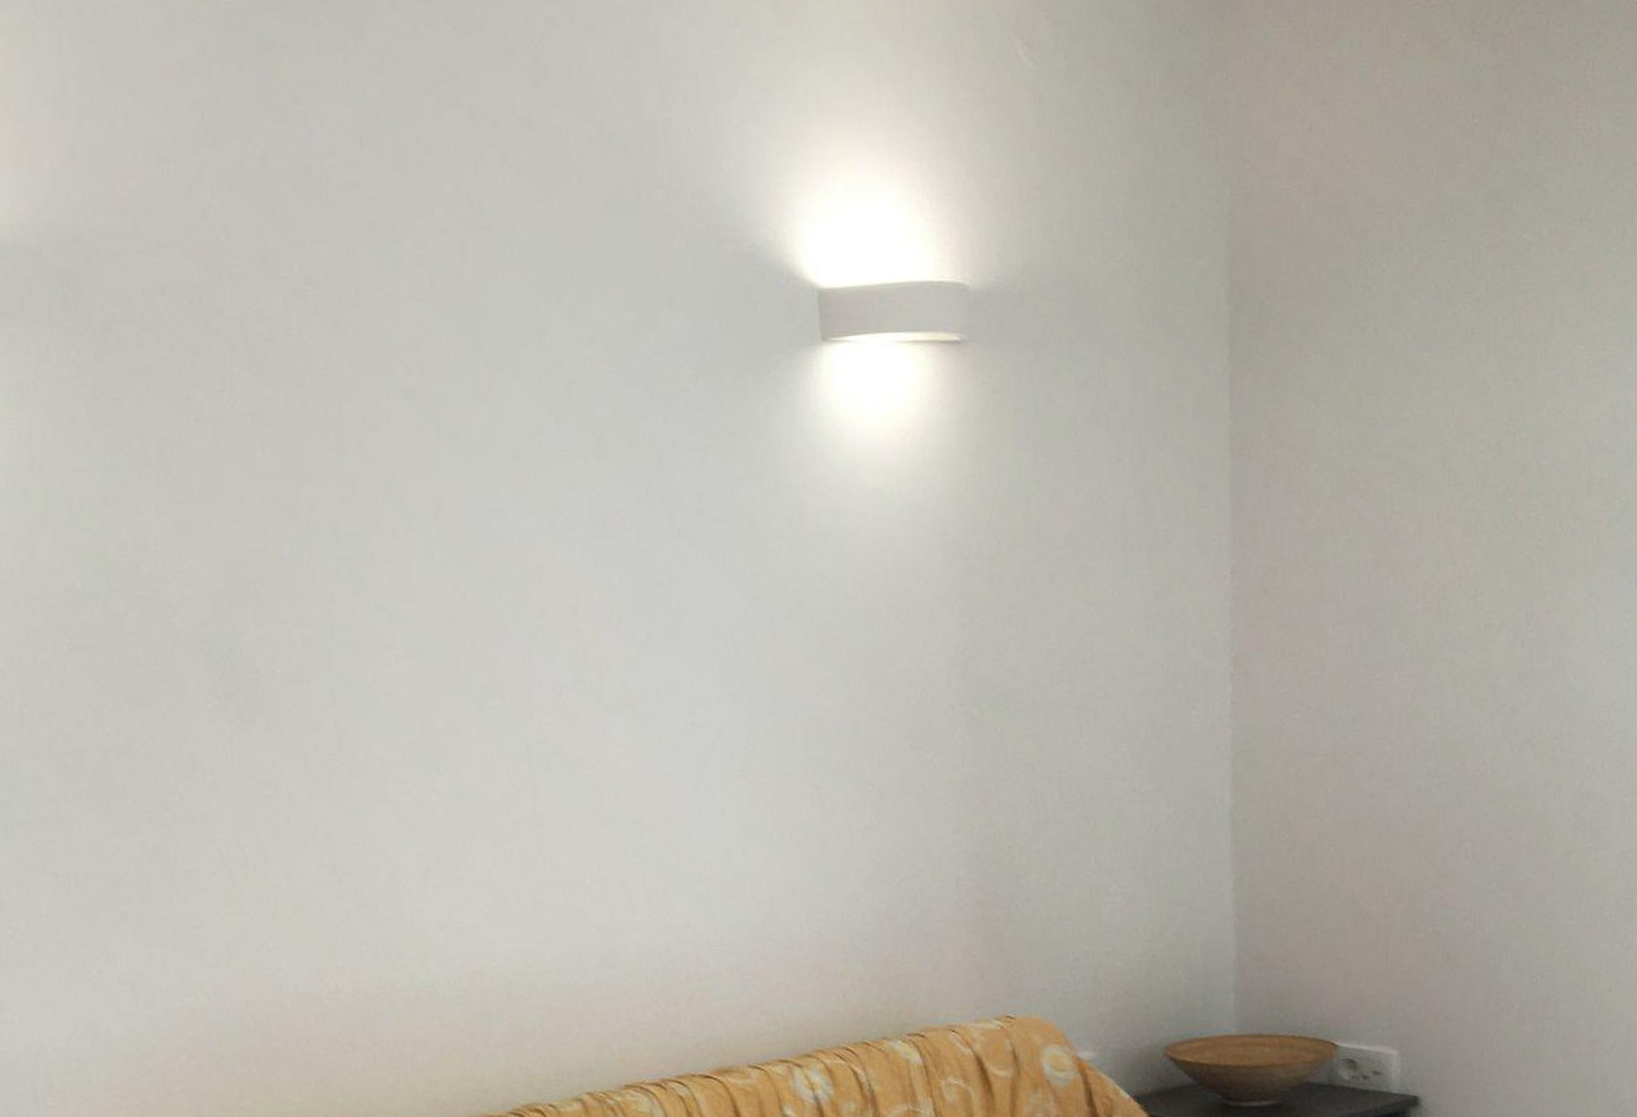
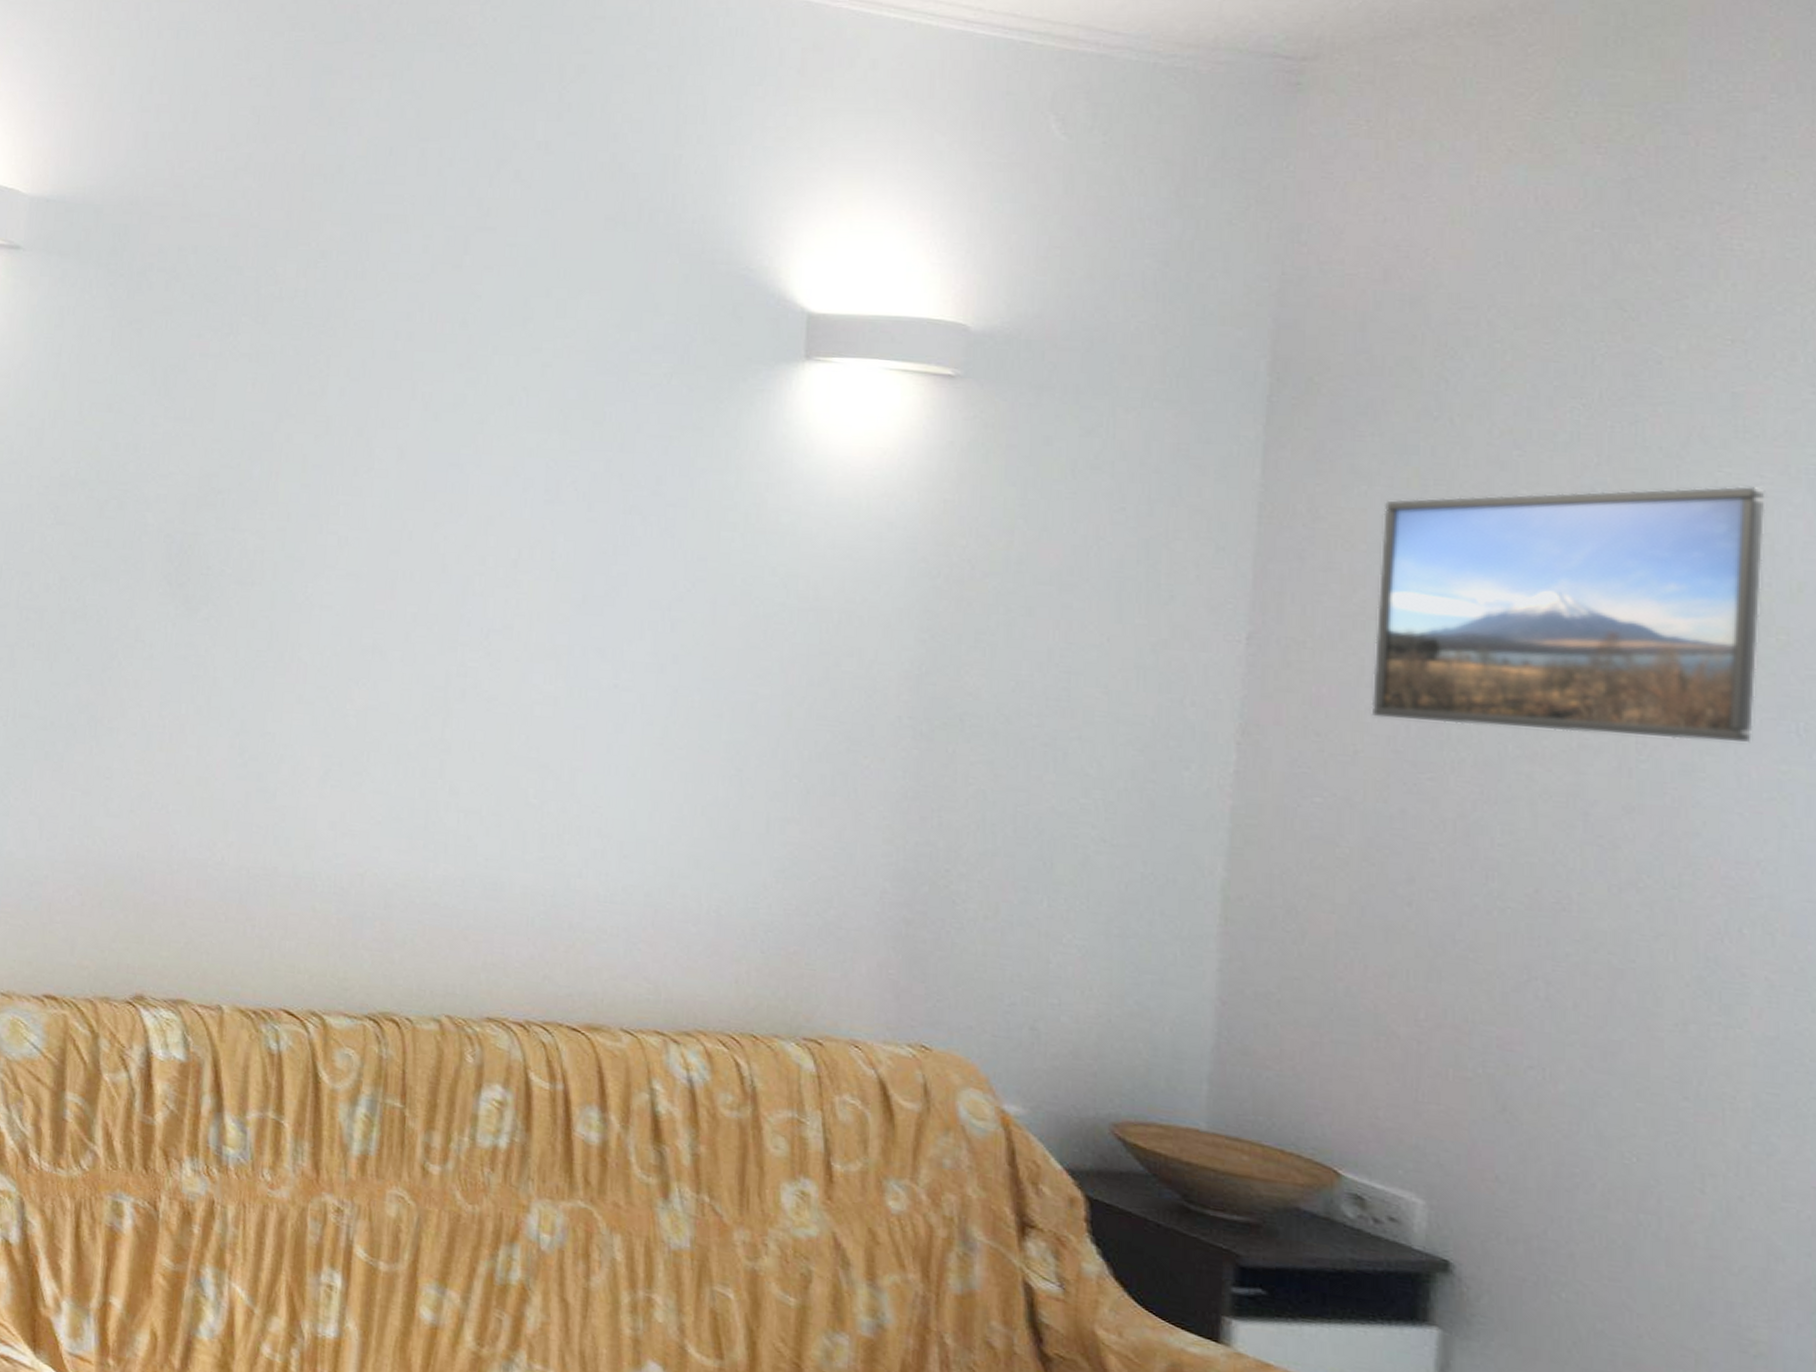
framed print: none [1329,361,1609,629] -> present [1371,486,1766,743]

